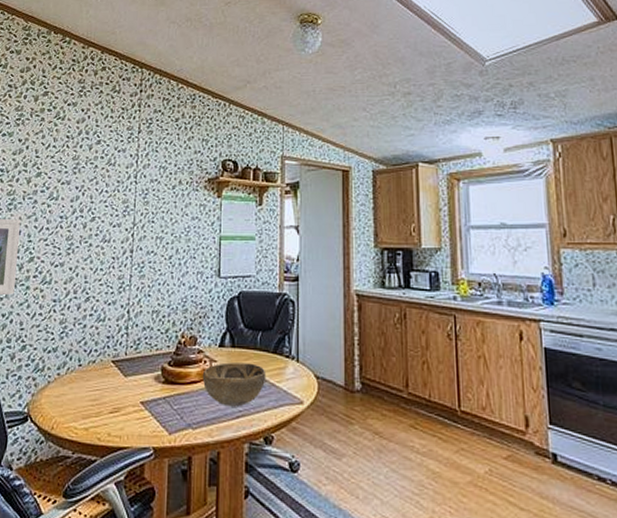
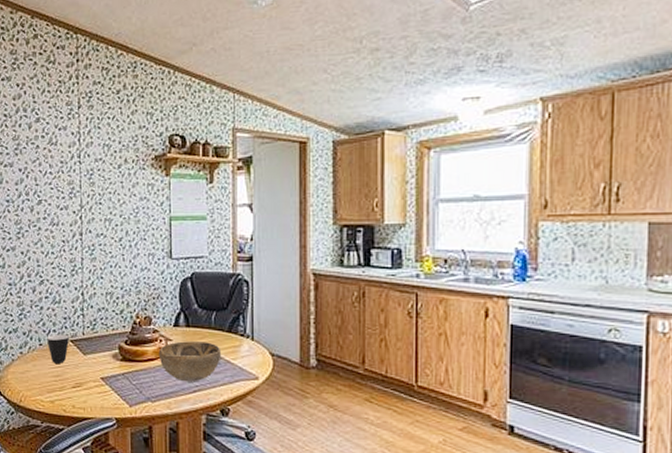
mug: none [87,354,112,386] -> present [47,334,70,364]

